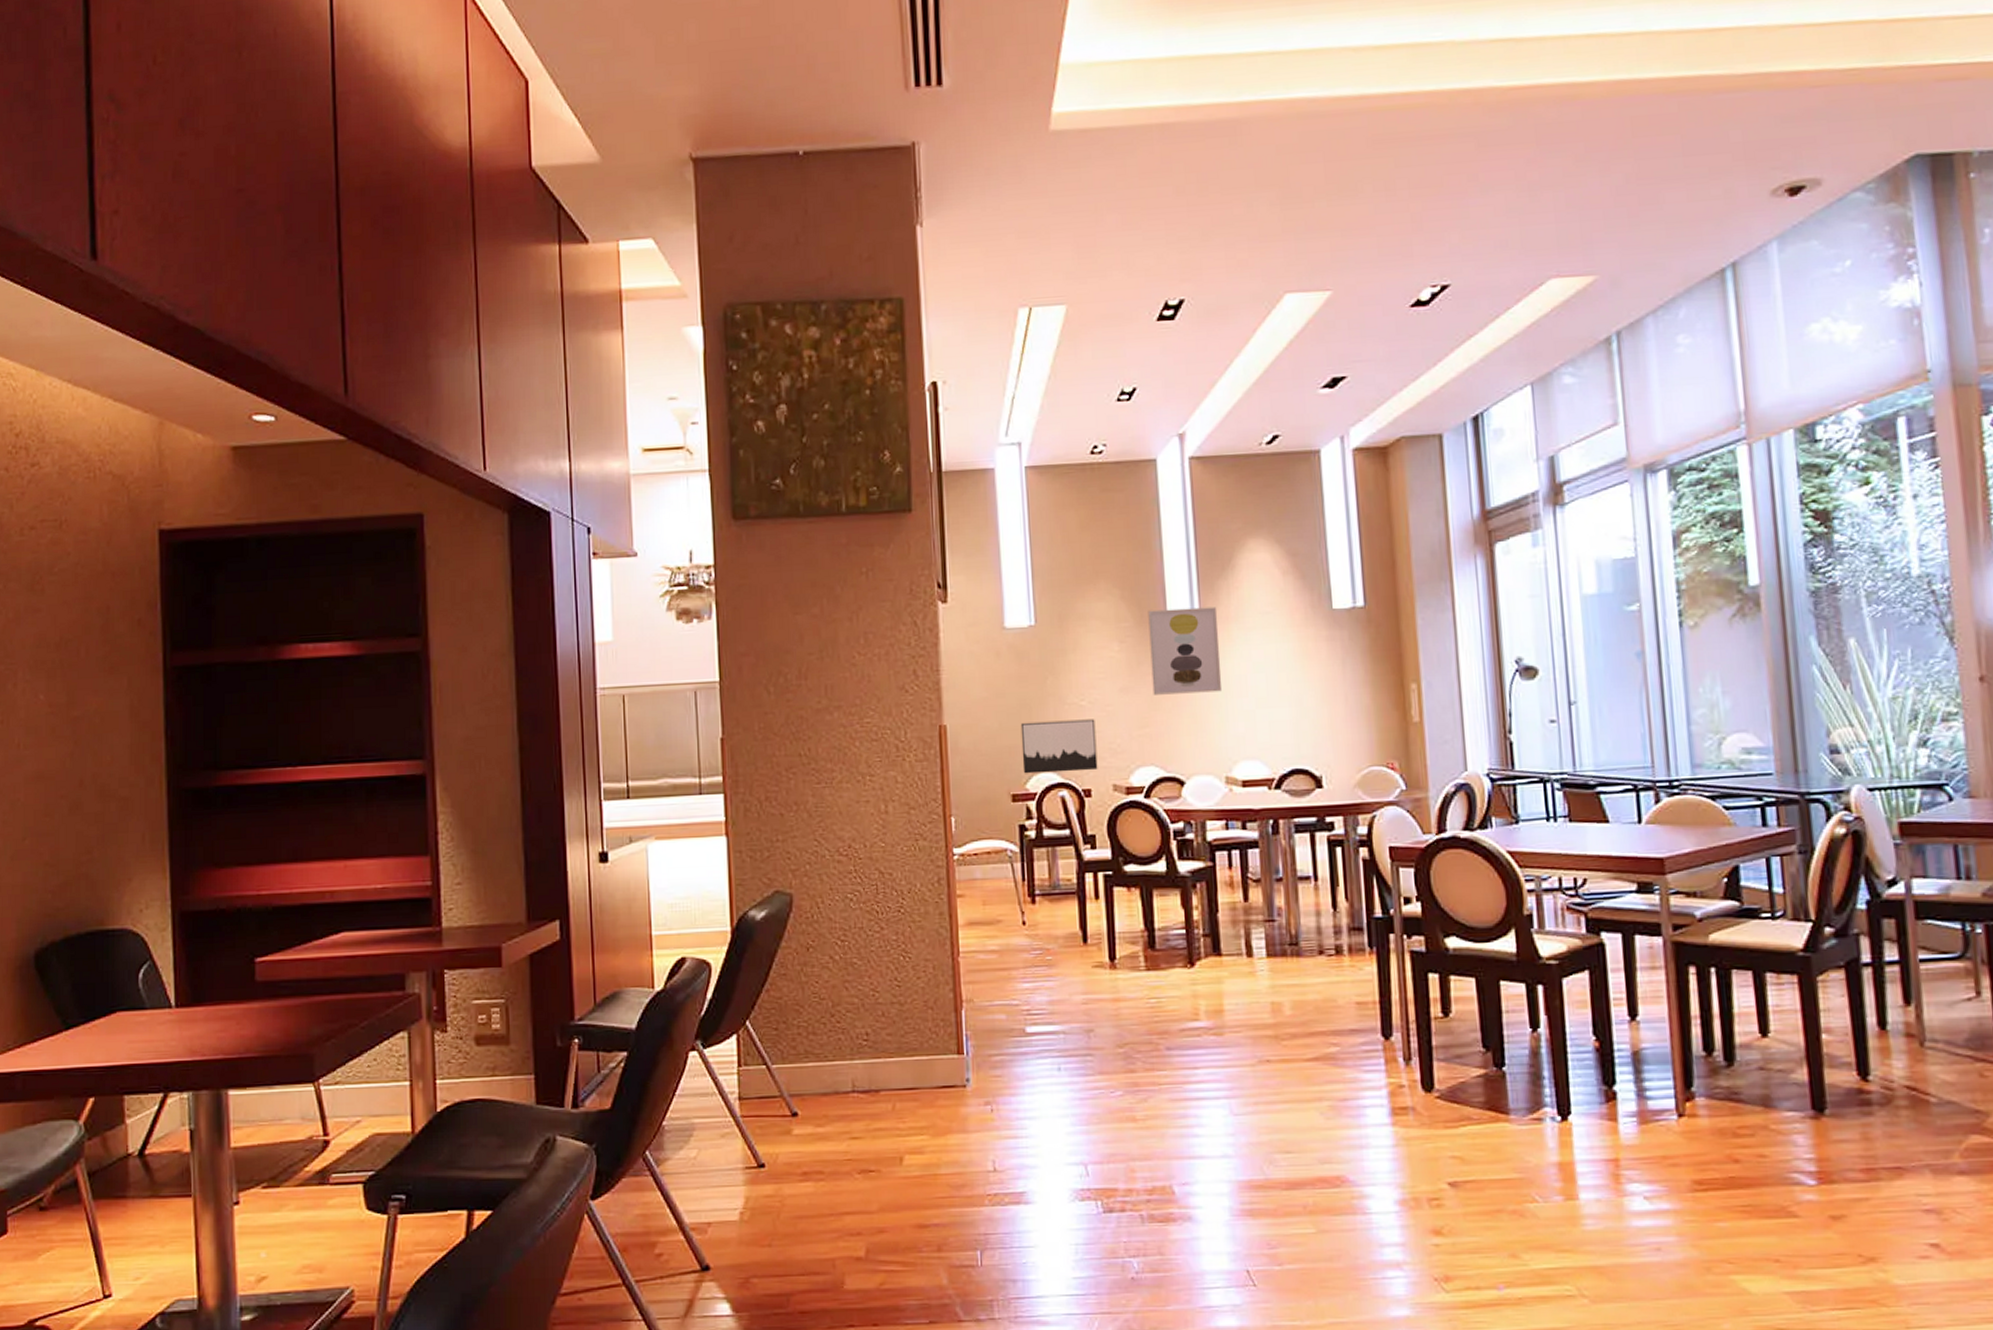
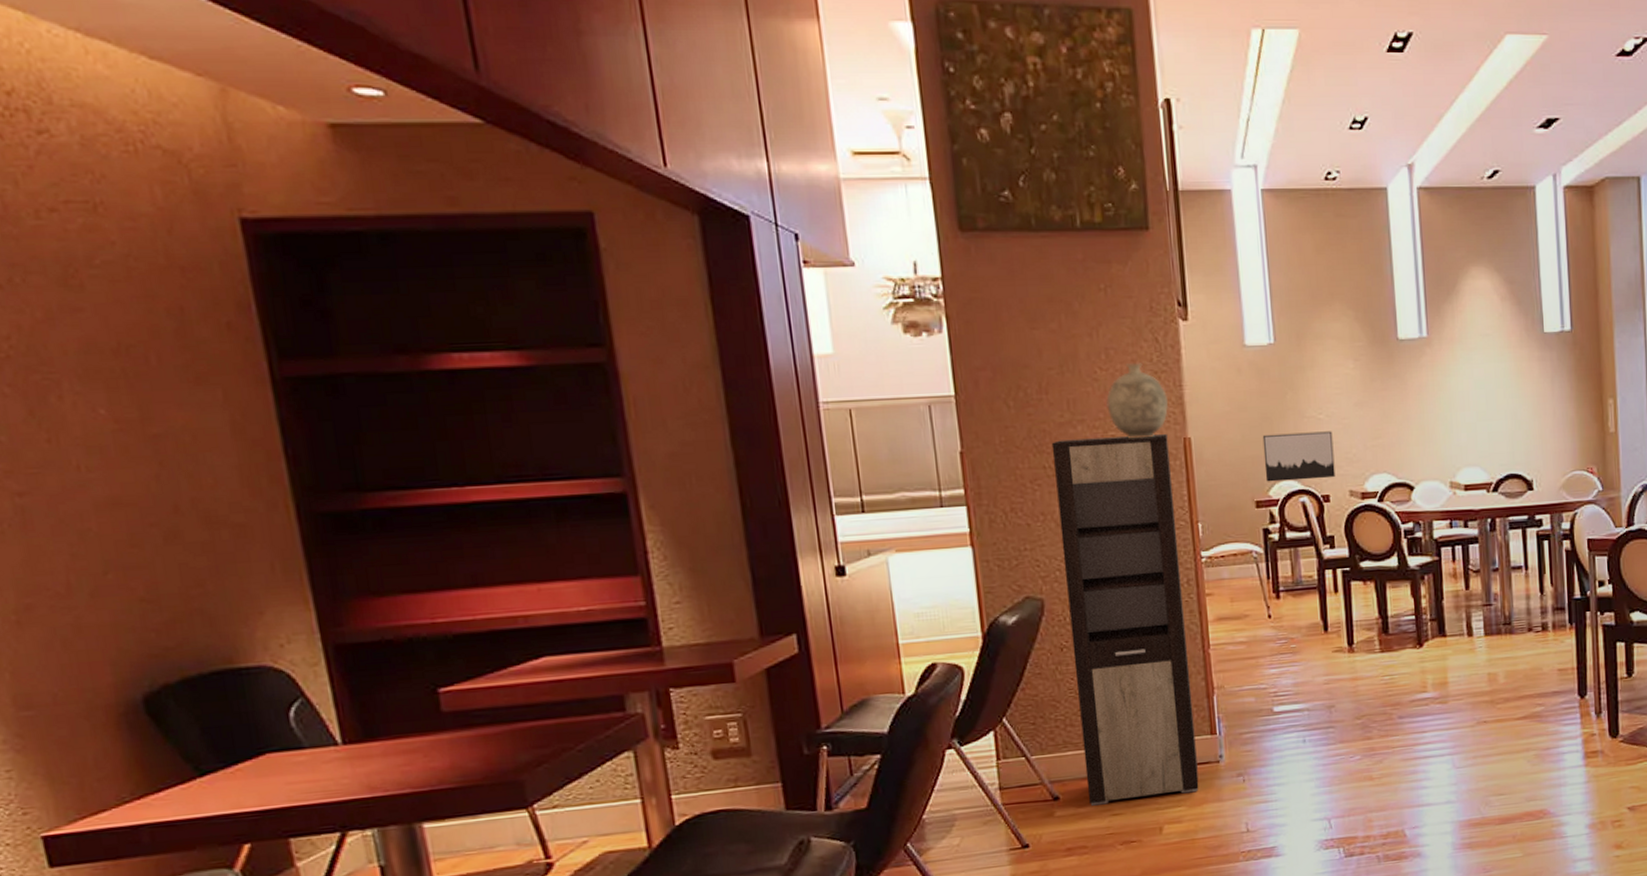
cabinet: none [808,722,944,1126] -> present [1051,434,1199,806]
decorative vase: none [863,647,924,726] -> present [1106,363,1168,439]
wall art: present [1148,606,1223,695] -> none [1380,328,1448,409]

